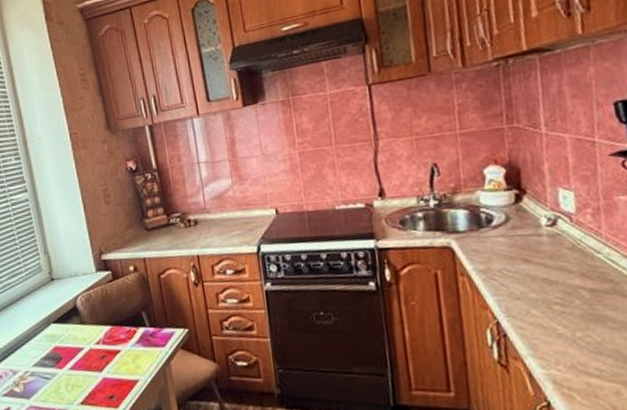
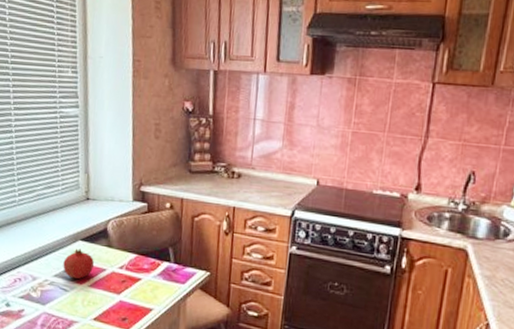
fruit: none [40,332,71,365] -> present [63,248,94,279]

